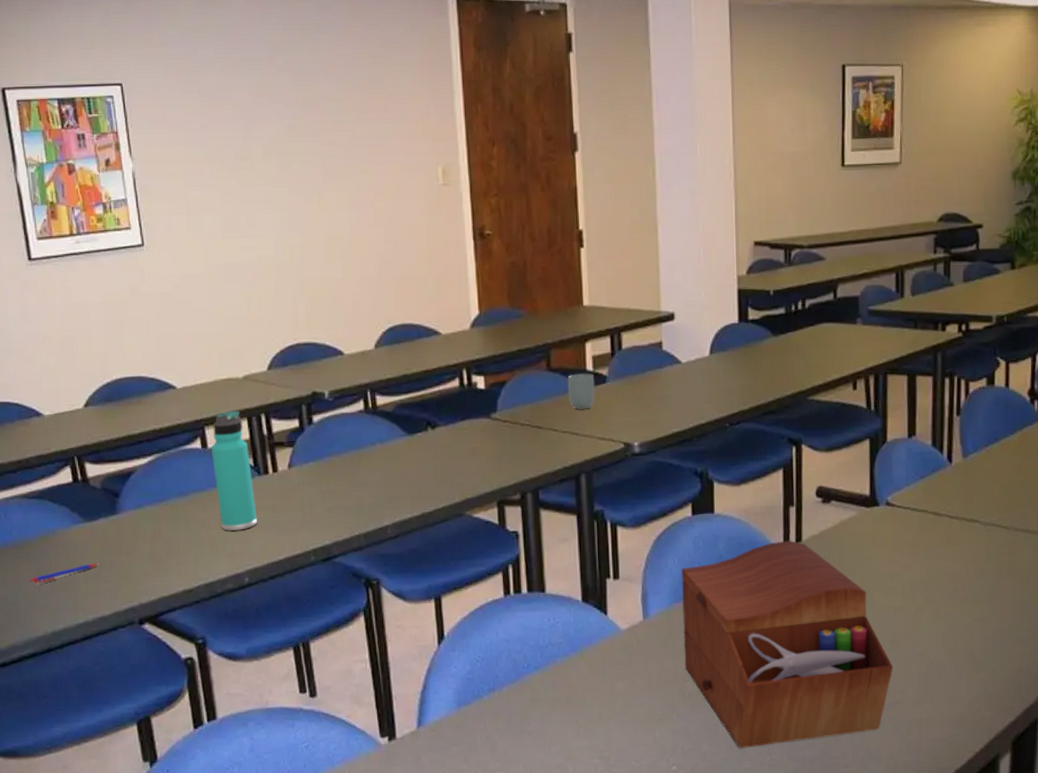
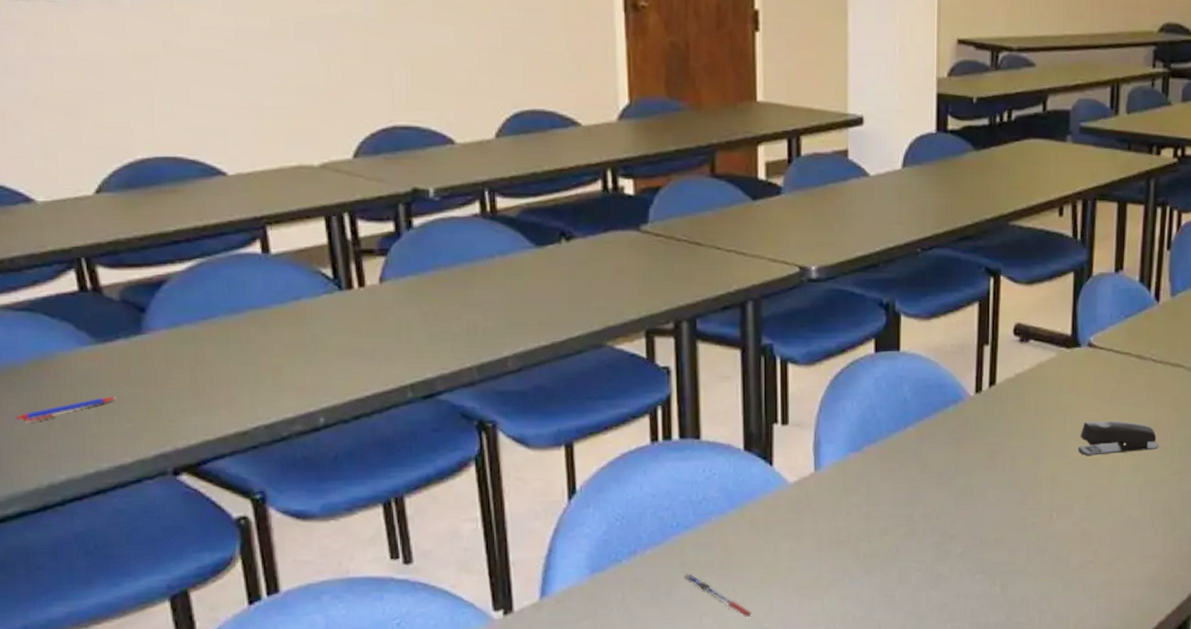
thermos bottle: present [212,410,257,531] -> none [276,206,337,358]
pen: none [535,708,594,748] -> present [684,573,753,618]
cup: present [567,373,595,410] -> none [735,182,767,226]
sewing box: present [681,540,894,748] -> none [859,383,1087,615]
stapler: none [881,572,960,604] -> present [1077,421,1160,456]

